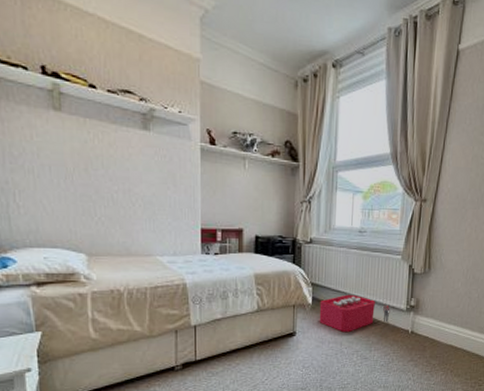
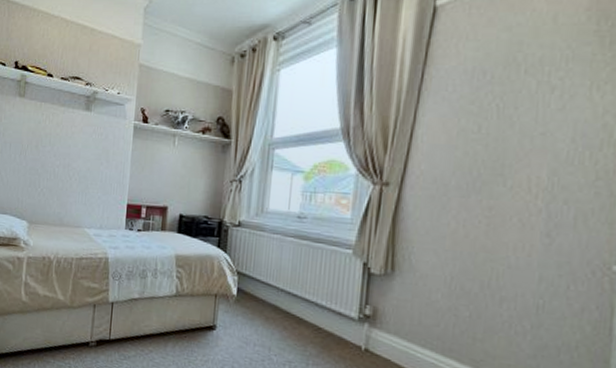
storage bin: present [319,294,391,332] -> none [244,289,336,336]

